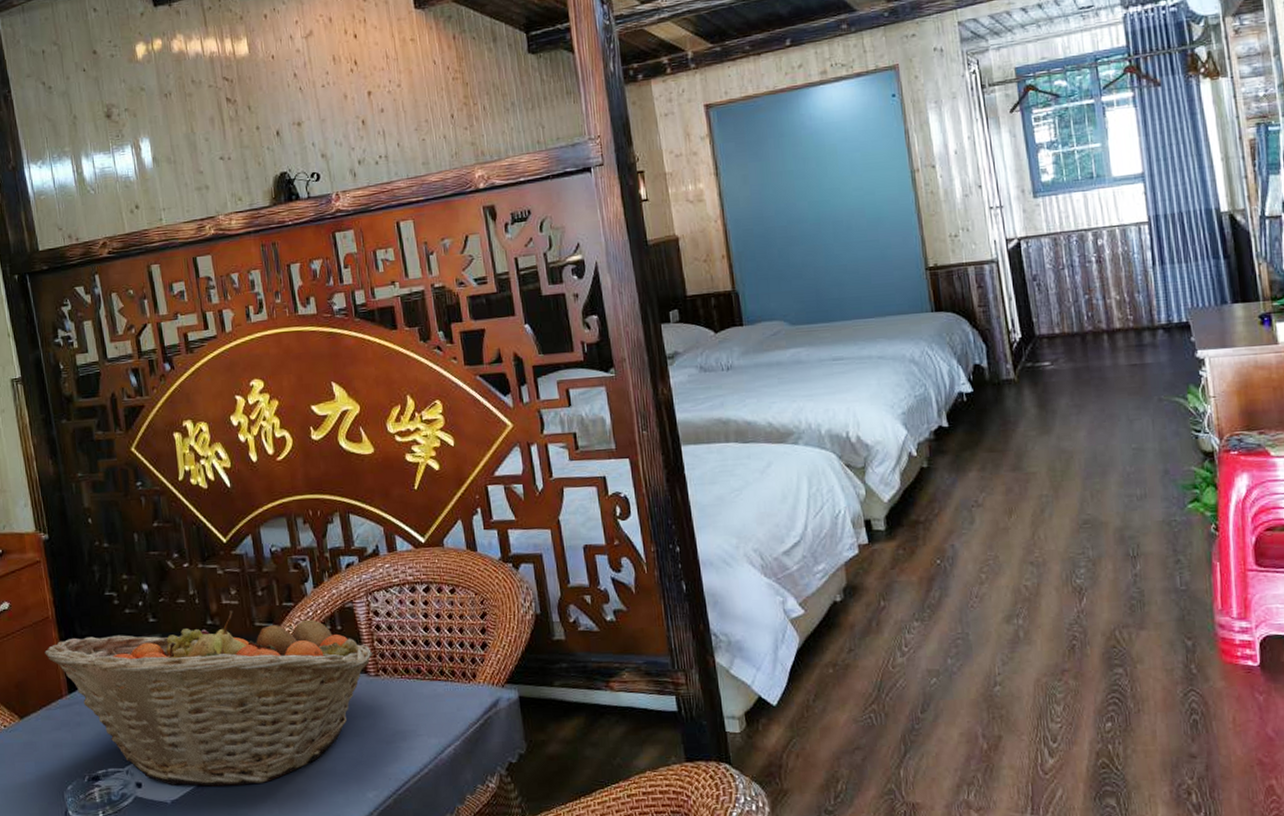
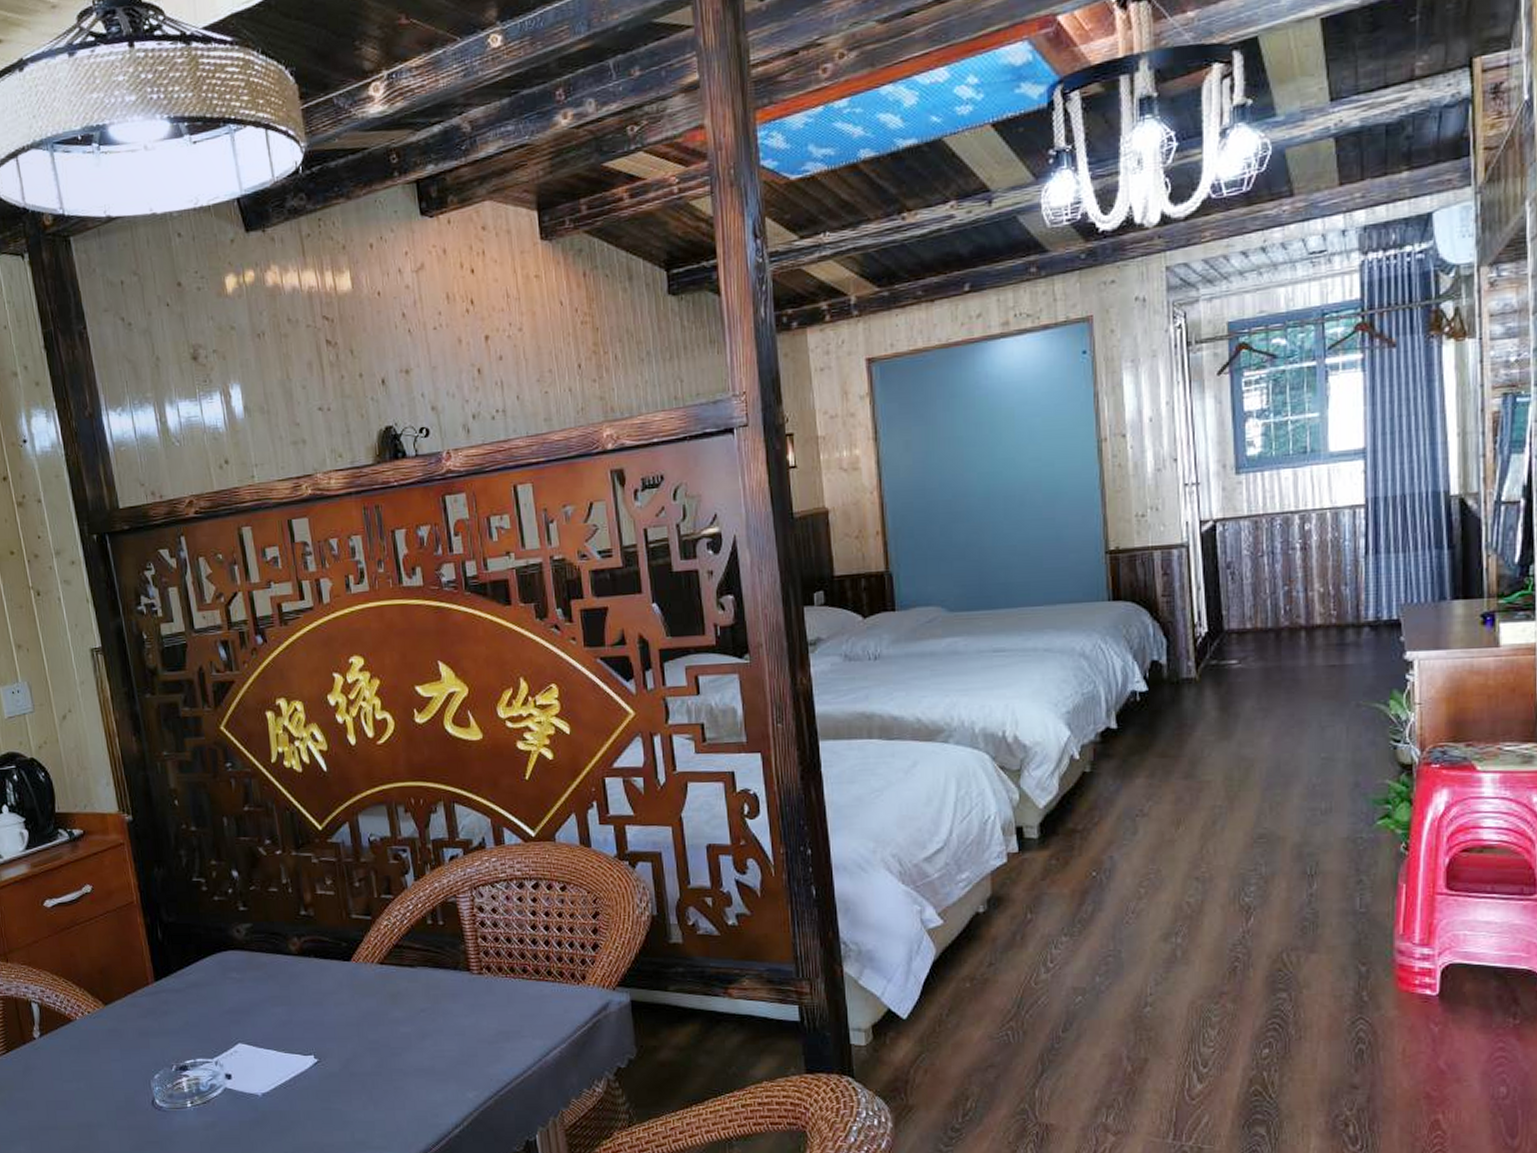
fruit basket: present [44,609,373,787] -> none [129,900,477,1081]

